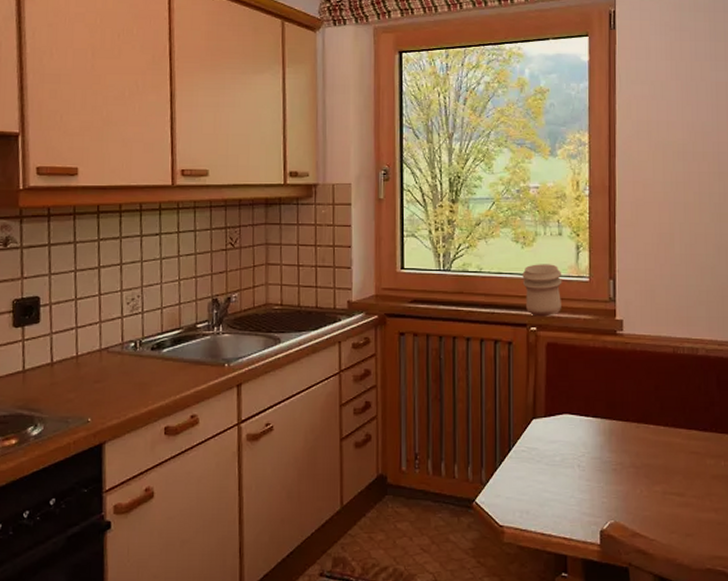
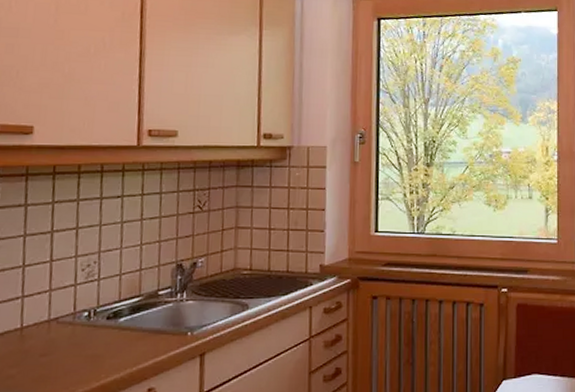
jar: present [522,264,562,317] -> none [494,226,532,278]

